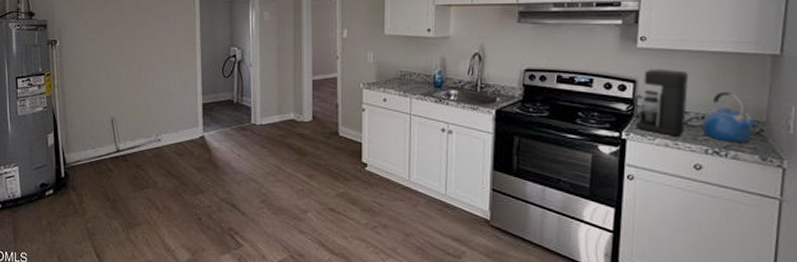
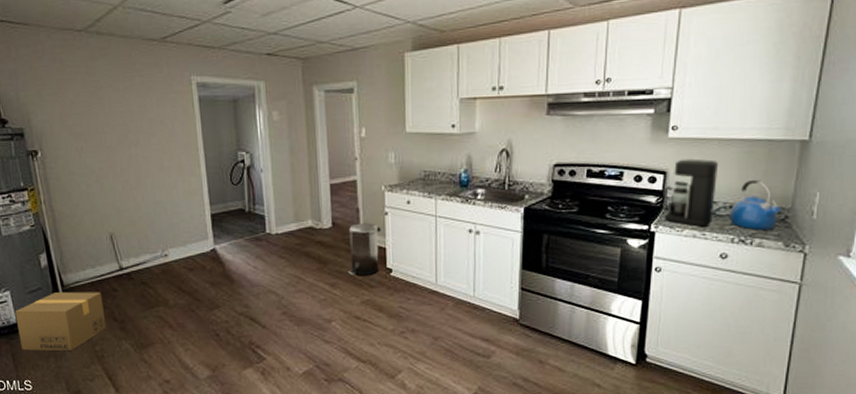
cardboard box: none [20,170,100,226] -> present [15,292,107,351]
pedal bin: none [324,118,358,170] -> present [347,223,381,277]

